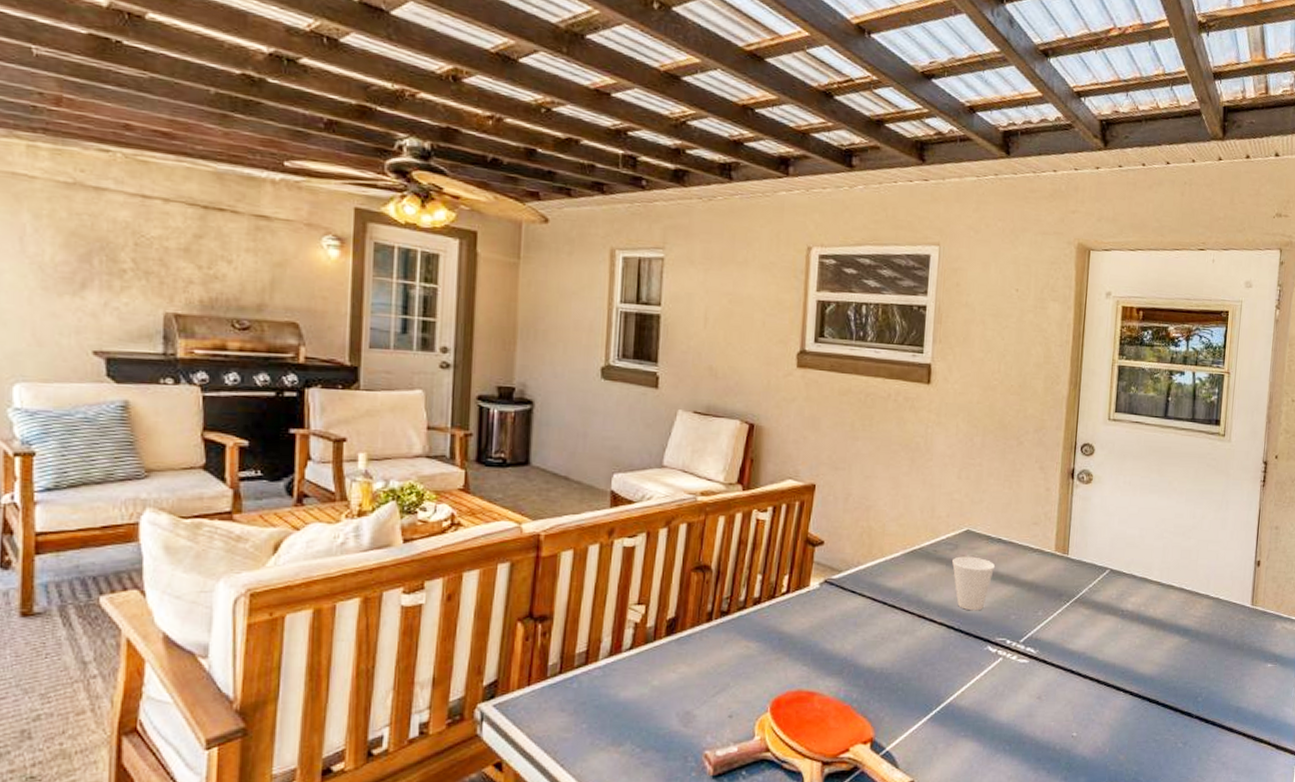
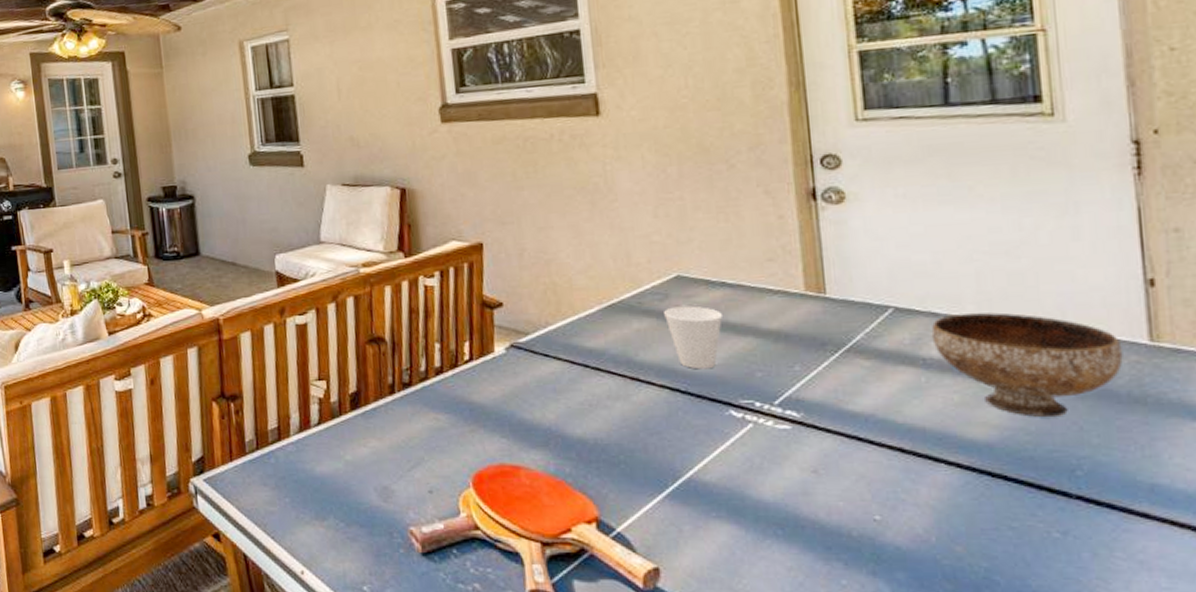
bowl: none [1129,578,1237,657] -> present [931,312,1123,417]

